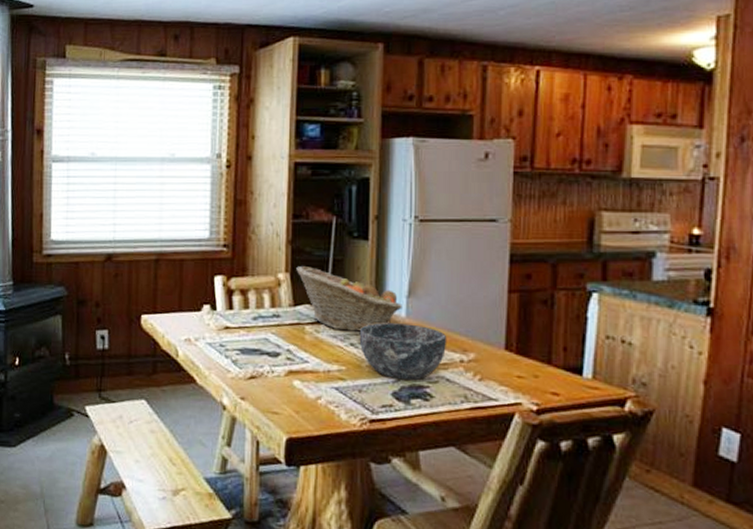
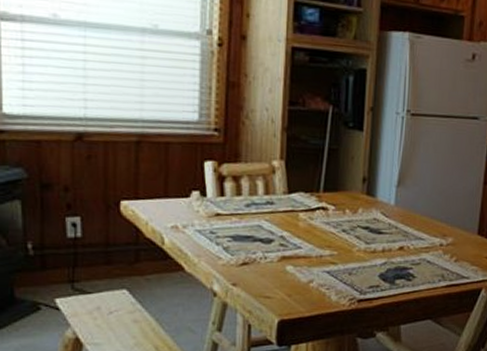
fruit basket: present [296,266,402,332] -> none [291,154,392,219]
bowl: present [359,323,447,381] -> none [351,210,430,263]

